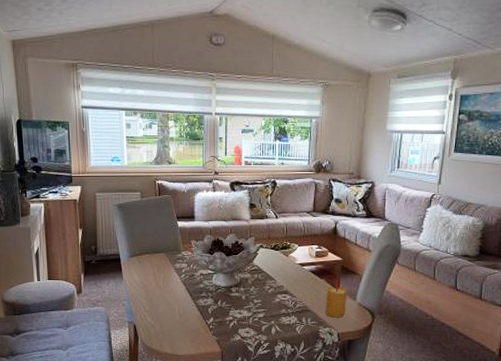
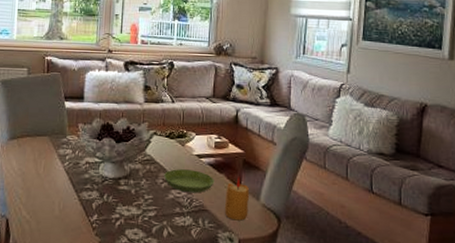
saucer: none [271,276,316,297] -> present [164,169,215,193]

